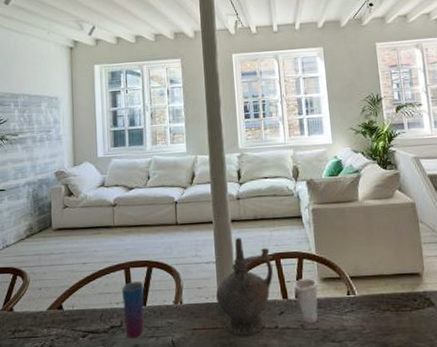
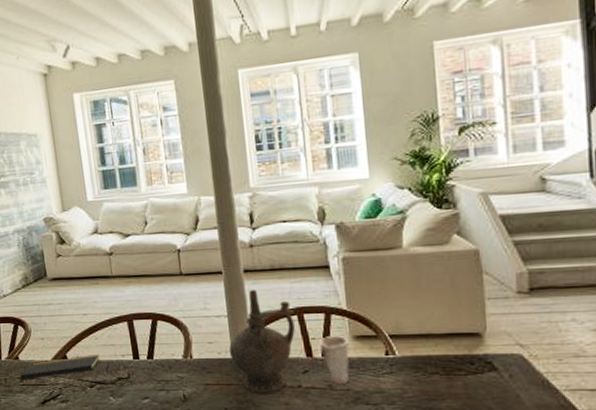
notepad: none [12,302,95,332] -> present [20,354,100,380]
cup: present [121,281,144,338] -> none [125,334,153,391]

